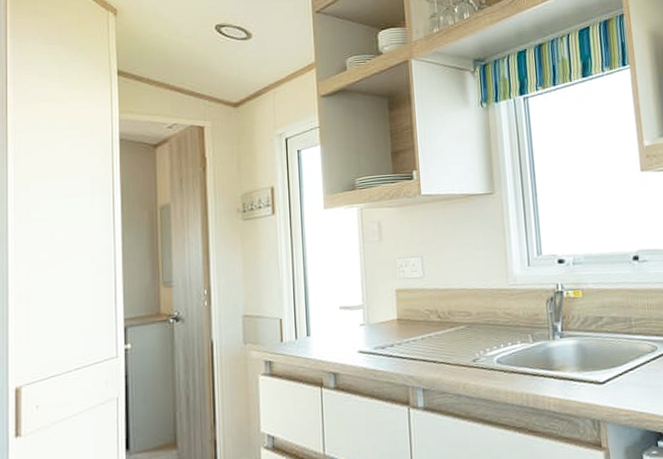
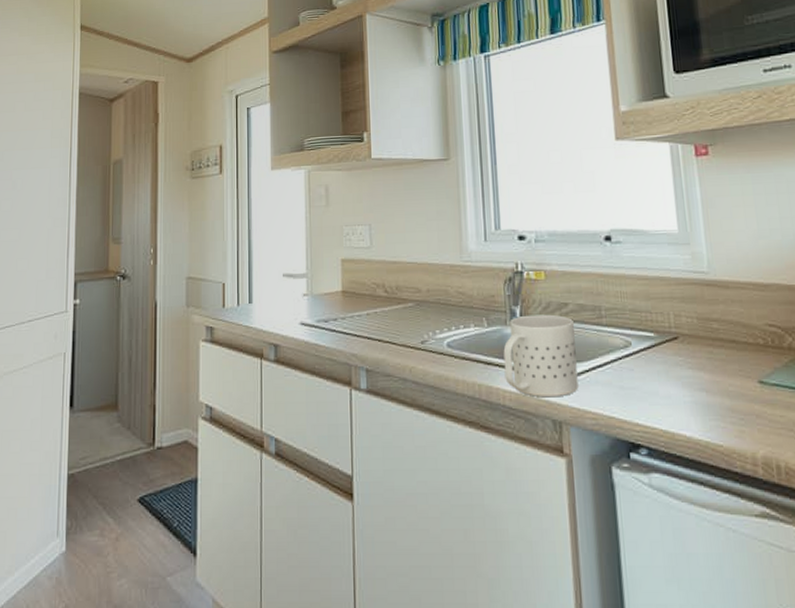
mug: none [547,327,613,401] -> present [503,314,578,398]

